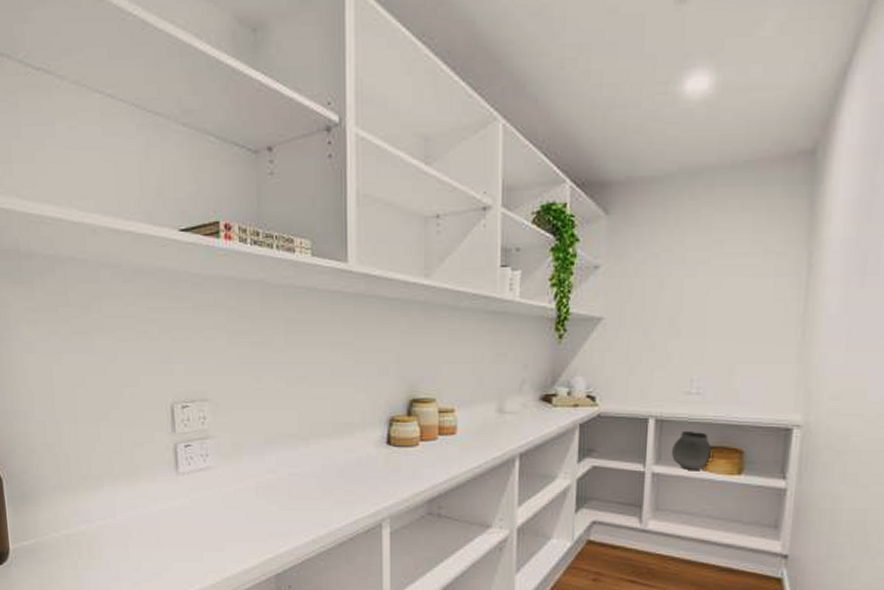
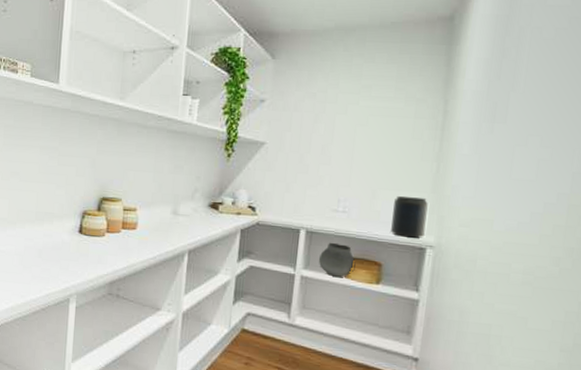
soda can: none [752,370,793,417] -> present [391,196,428,238]

